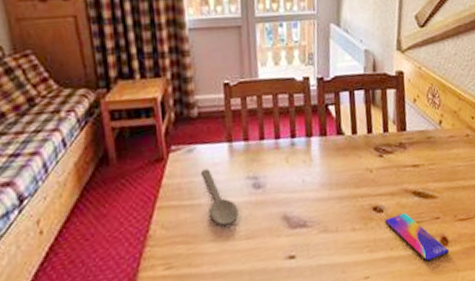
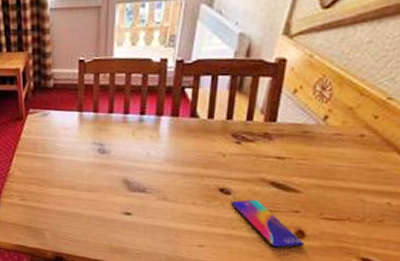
wooden spoon: present [202,168,239,226] -> none [54,131,83,178]

